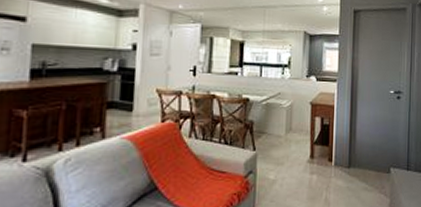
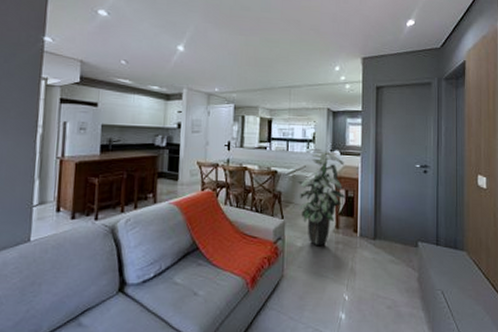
indoor plant: none [270,73,321,177] -> present [297,148,346,245]

